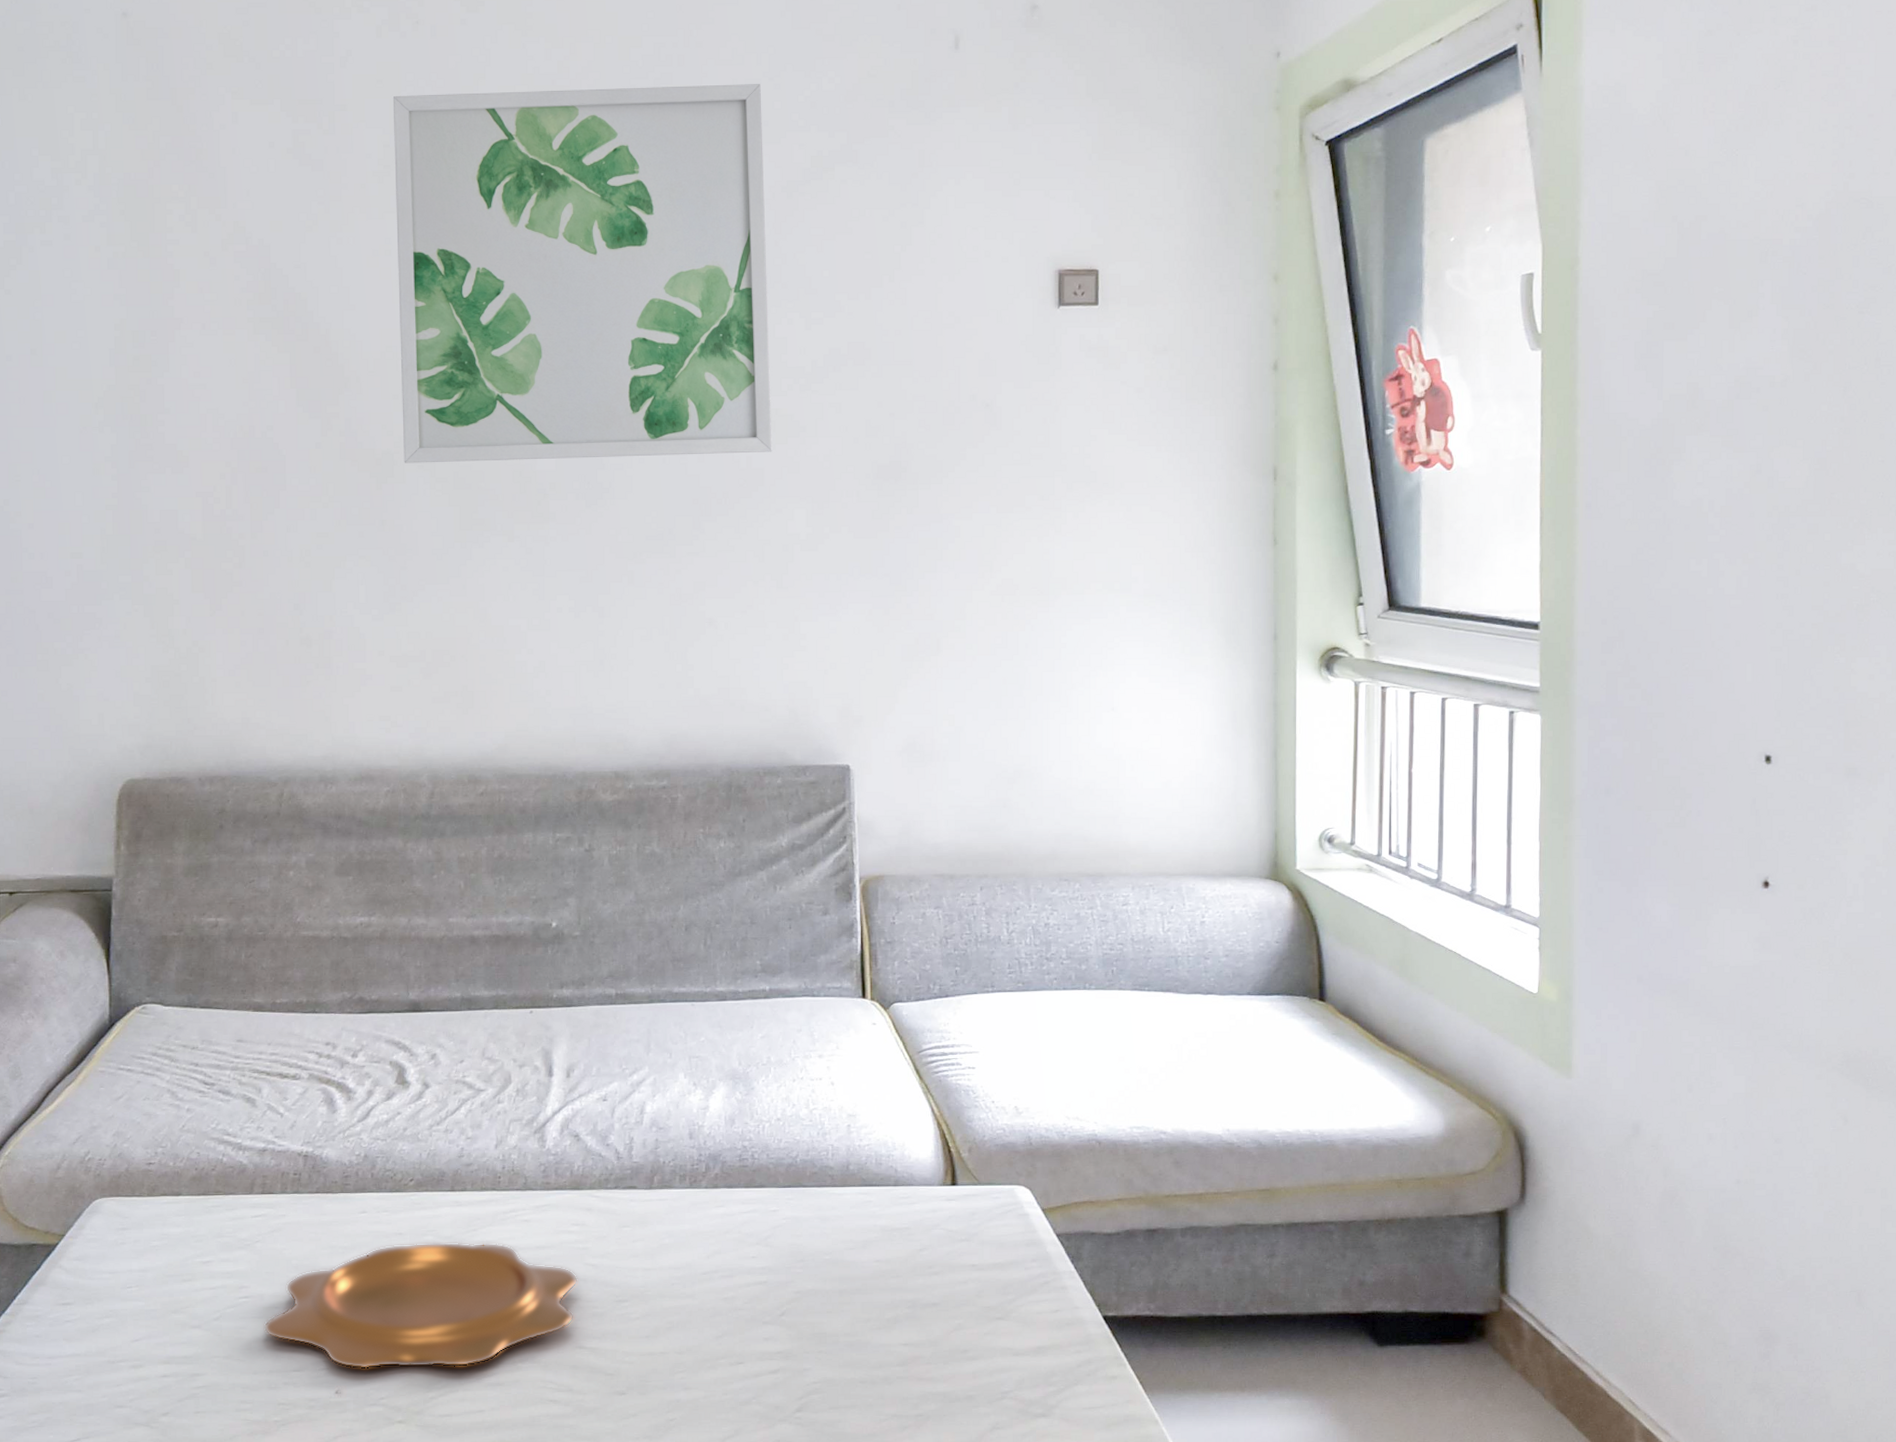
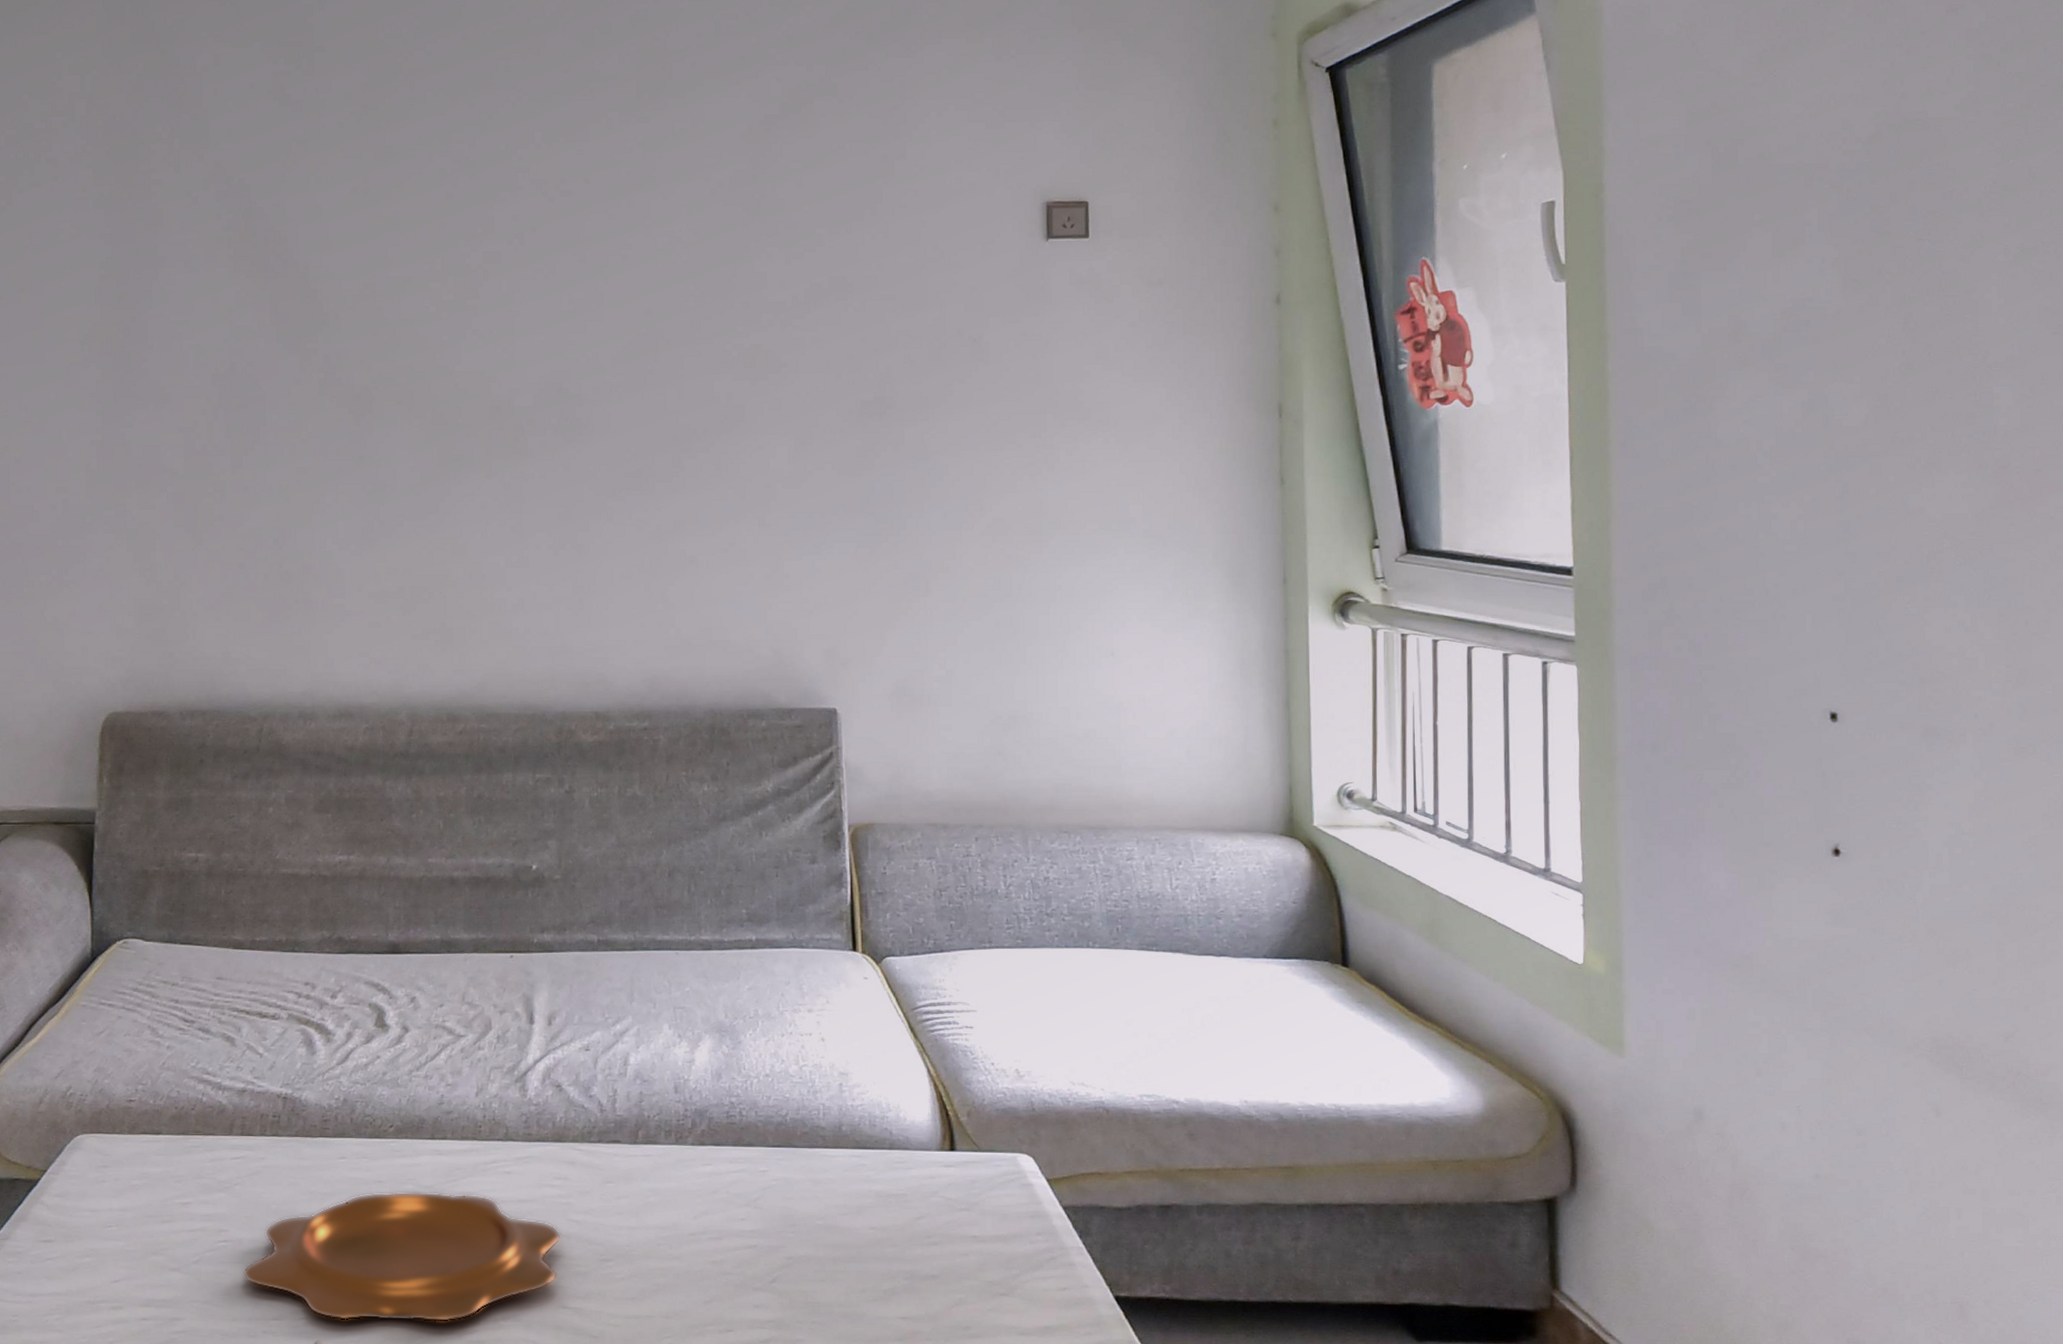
wall art: present [392,84,772,463] -> none [370,19,753,399]

